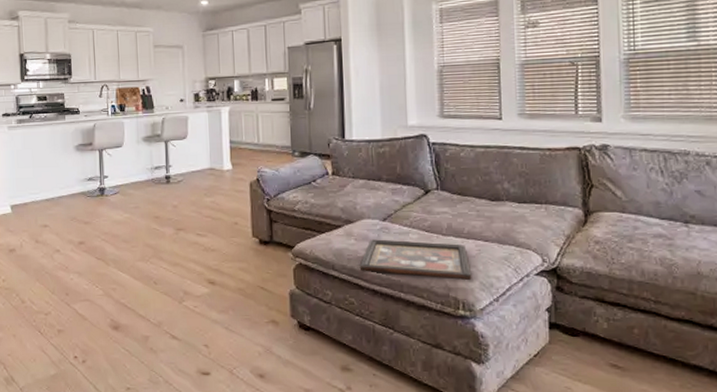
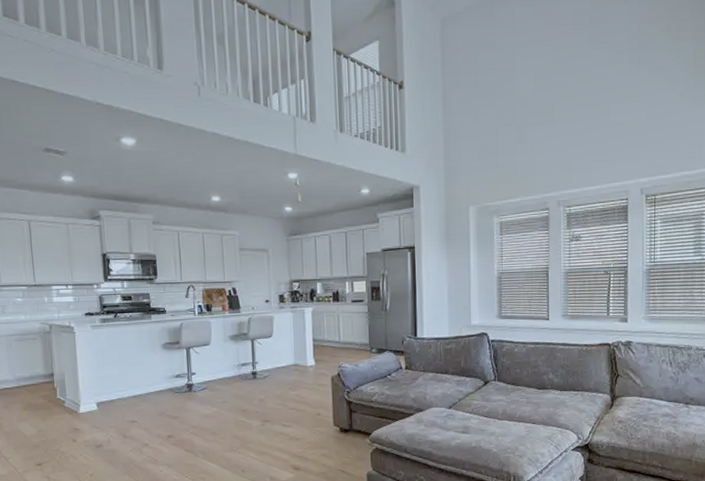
decorative tray: present [359,239,472,281] -> none [428,424,522,458]

